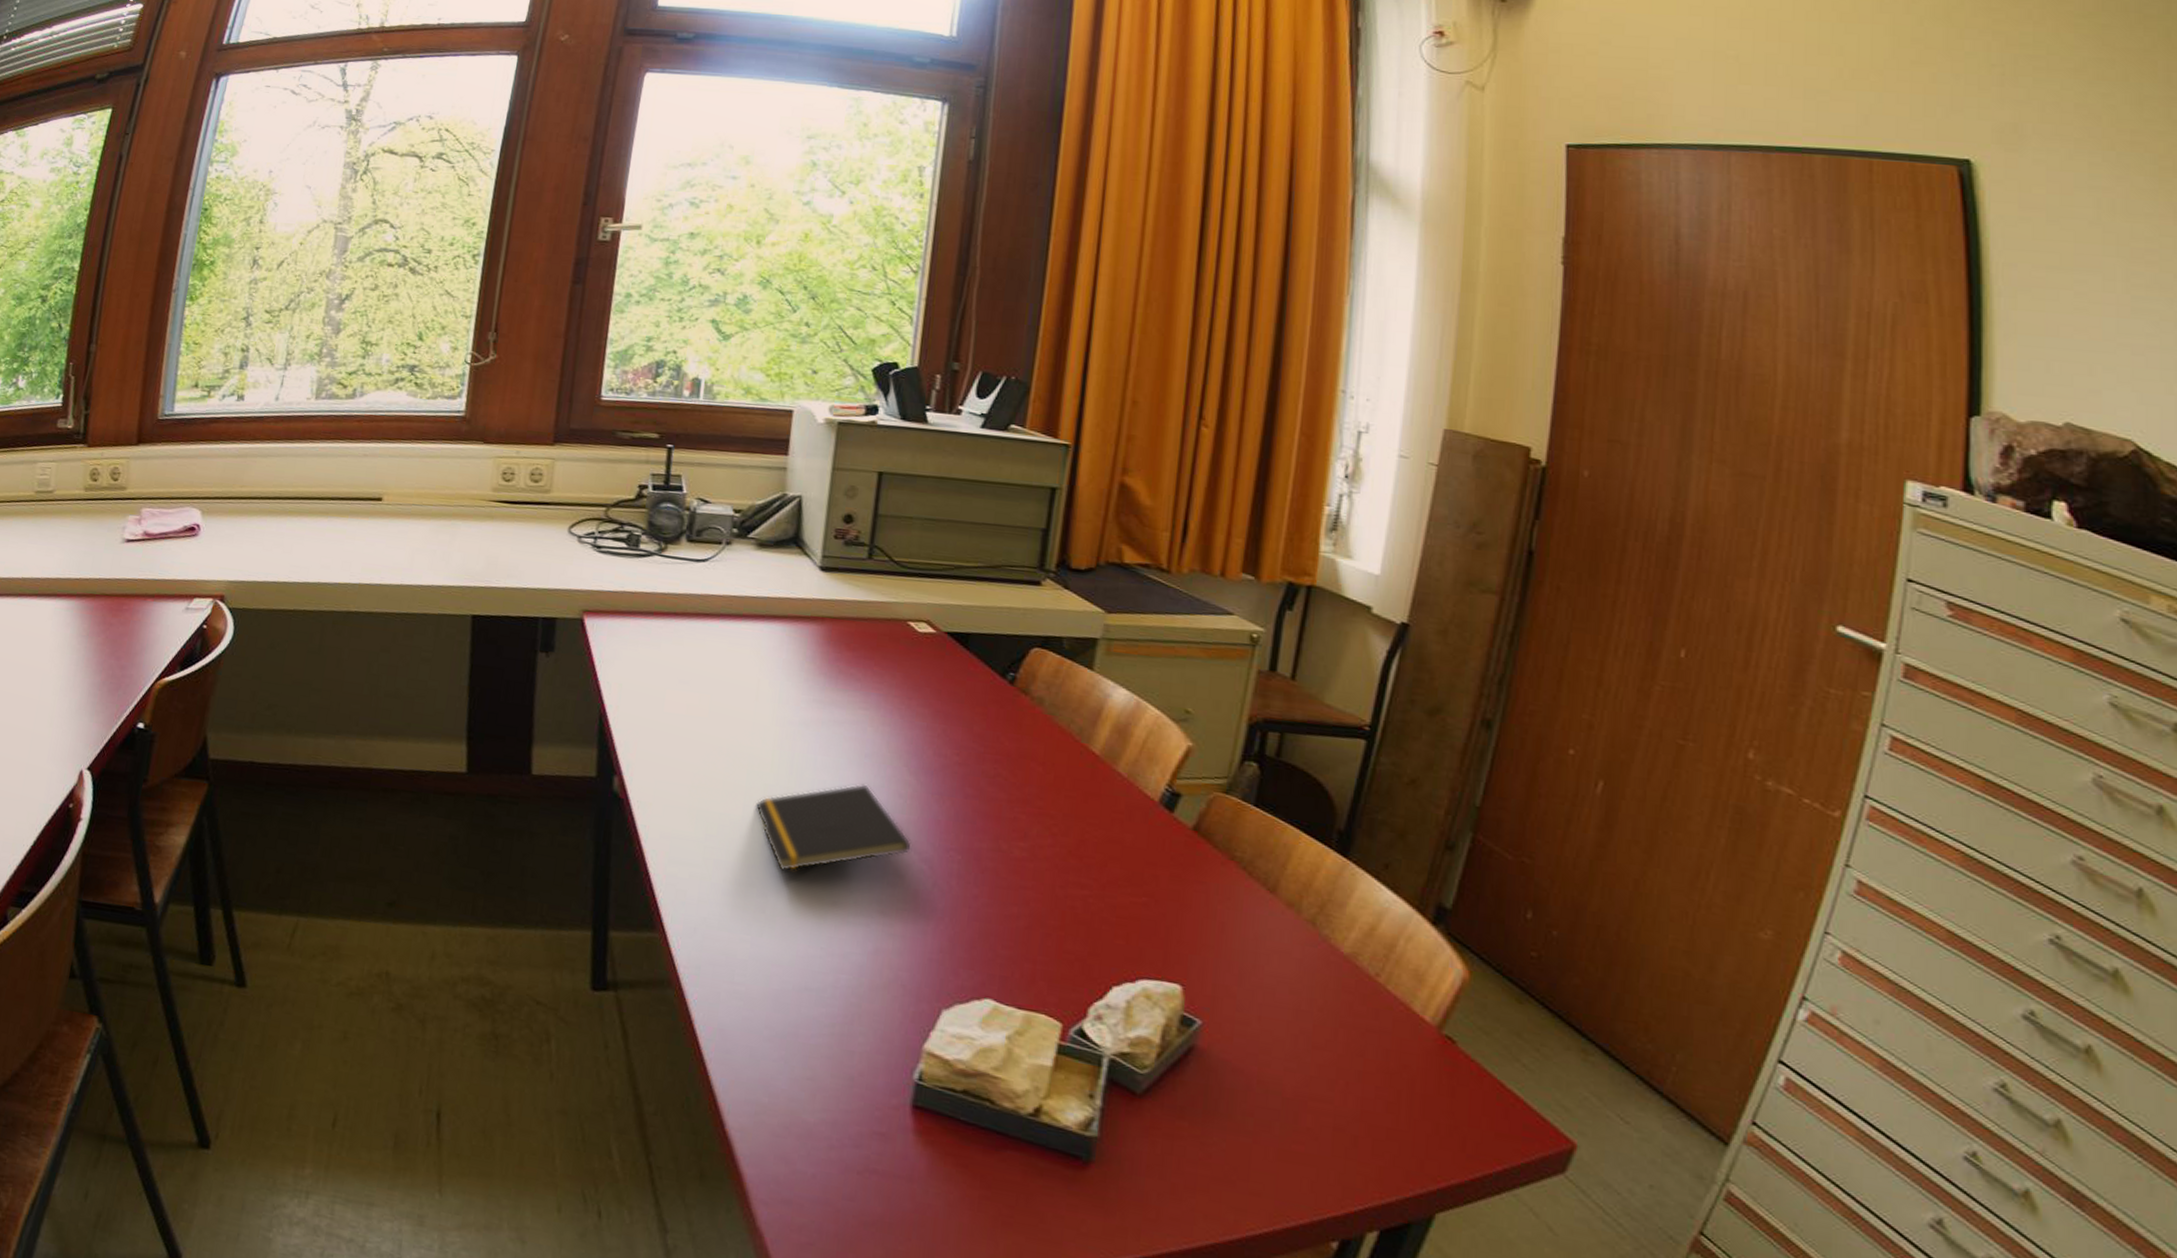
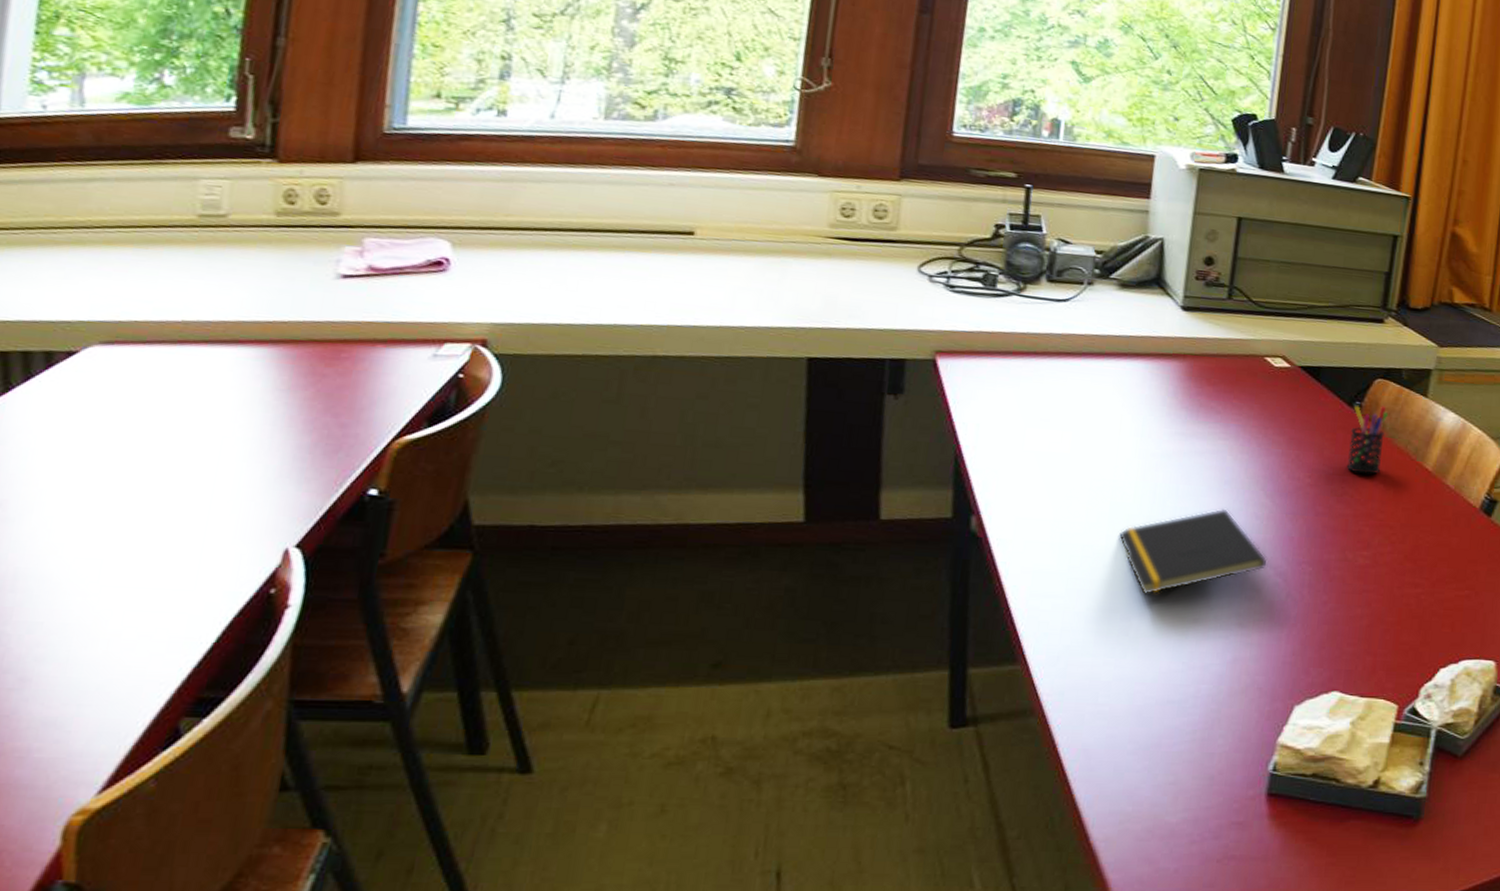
pen holder: none [999,676,1048,756] -> present [1346,405,1389,475]

